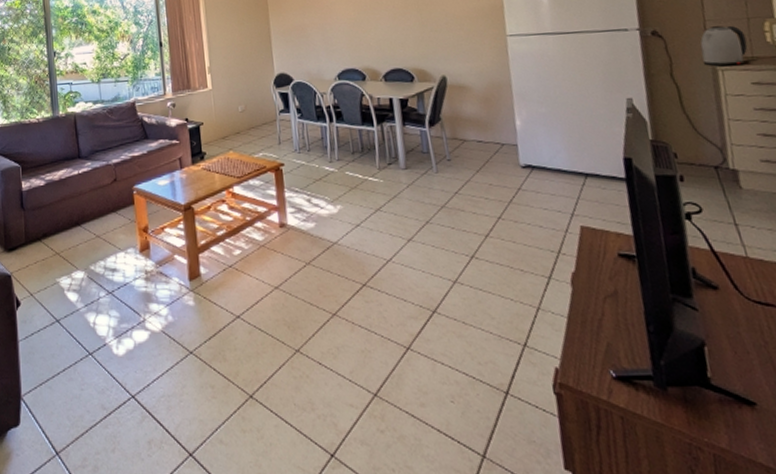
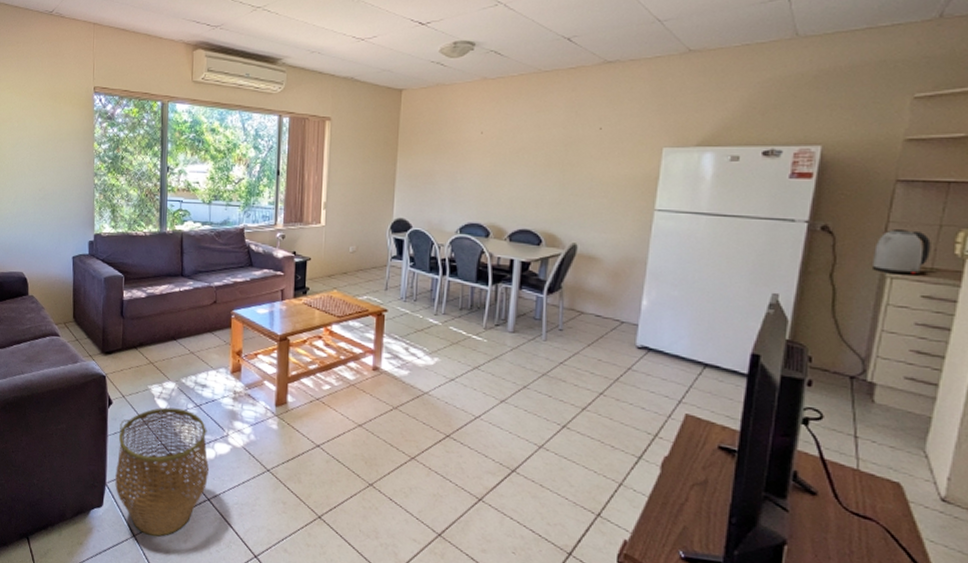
basket: none [30,299,131,450] -> present [115,407,210,537]

